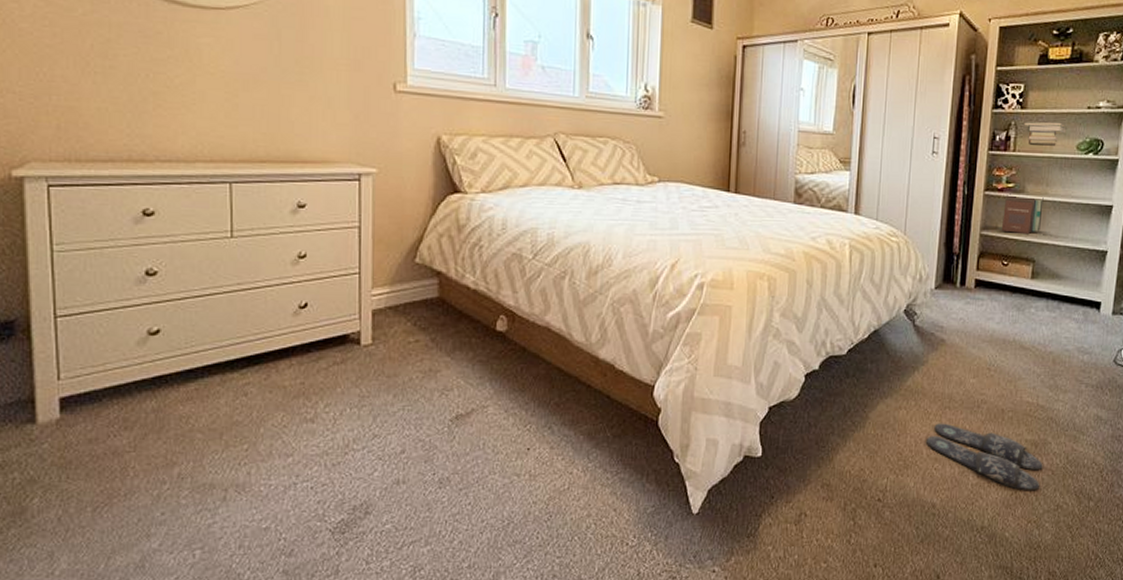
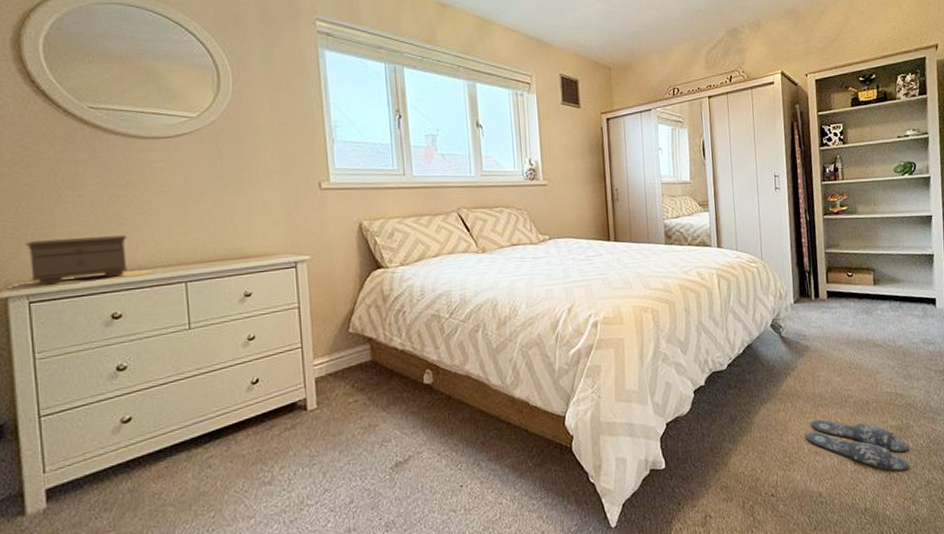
jewelry box: none [45,114,165,168] -> present [25,235,127,286]
books: present [1001,193,1044,235] -> none [841,215,875,249]
books: present [1025,122,1067,146] -> none [848,151,884,173]

